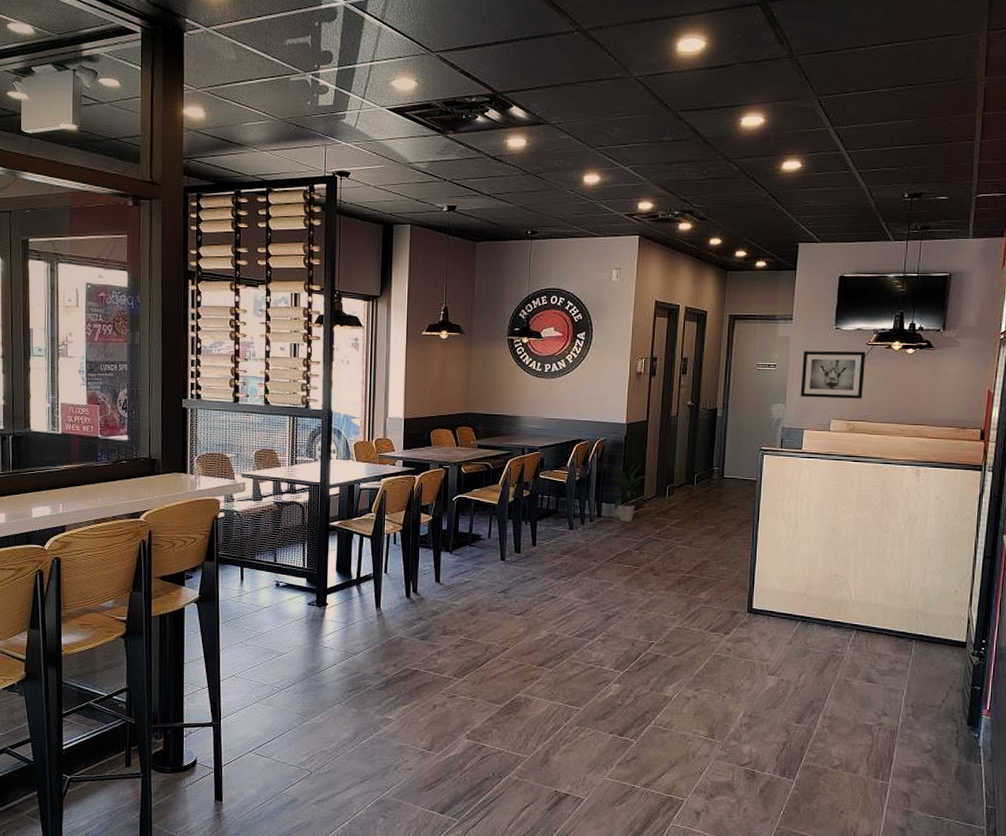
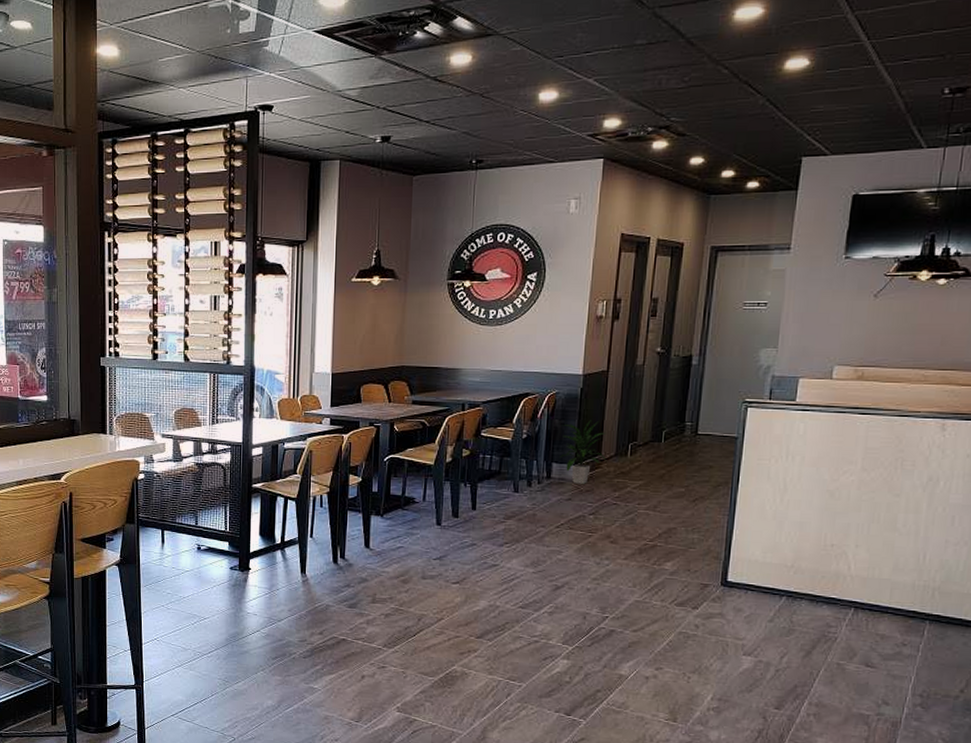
wall art: present [800,351,866,399] -> none [796,283,883,340]

